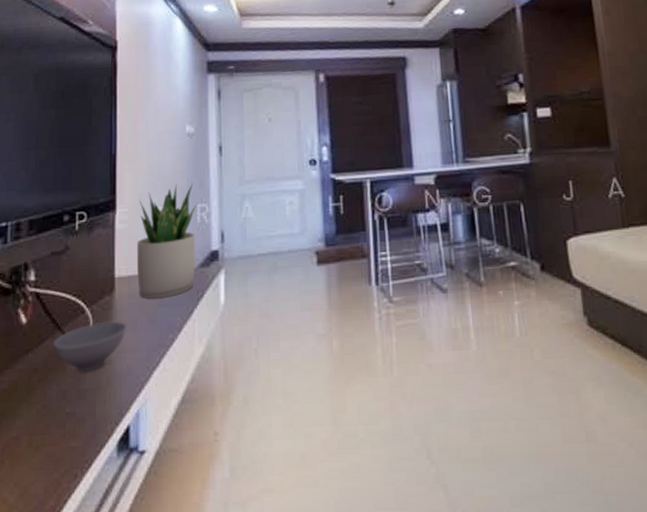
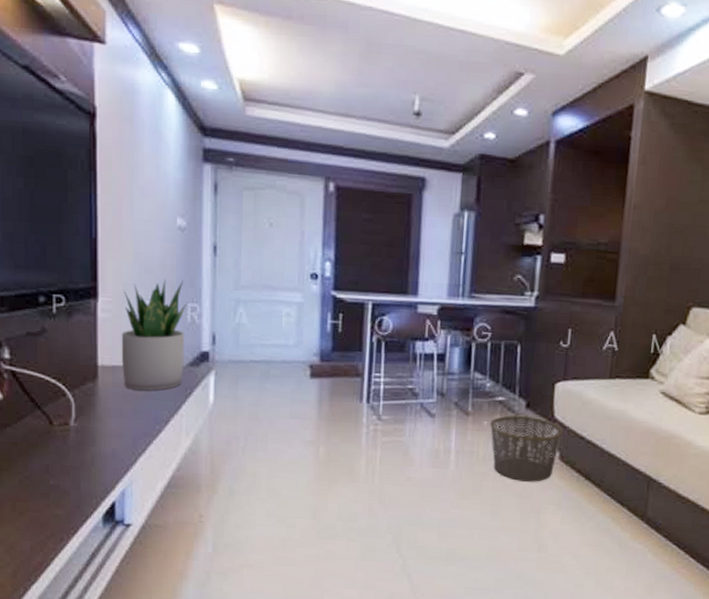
bowl: present [53,320,127,373] -> none [33,406,112,452]
basket: none [505,276,586,356] -> present [489,412,563,482]

